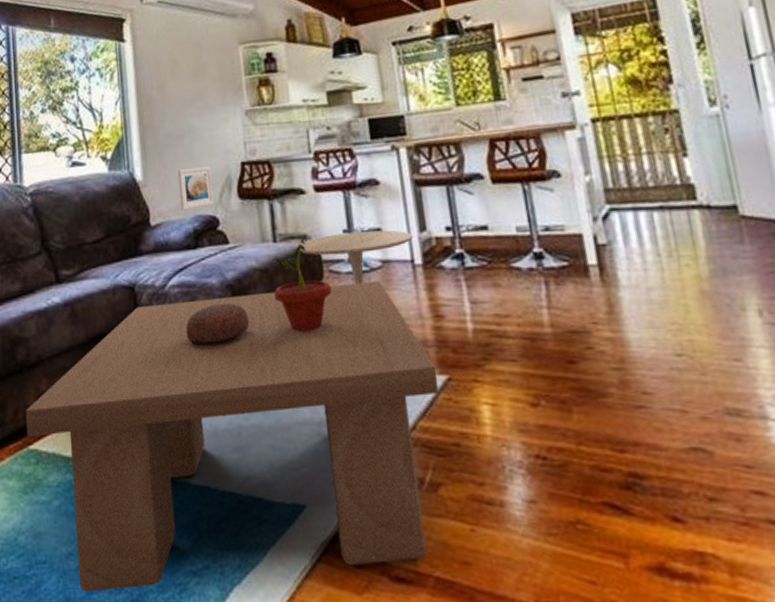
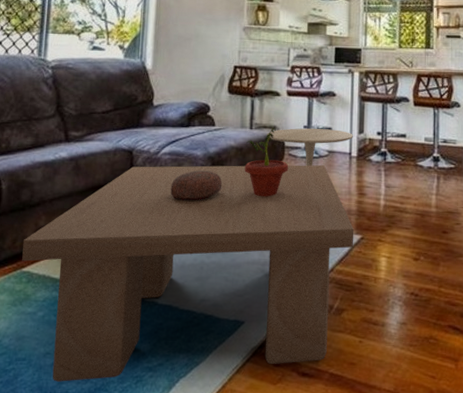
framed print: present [178,166,214,210] -> none [181,65,210,97]

